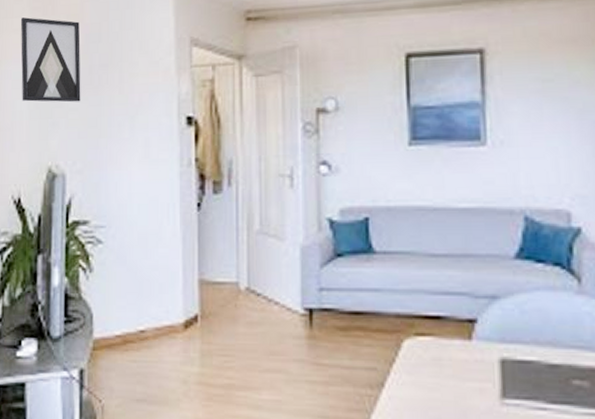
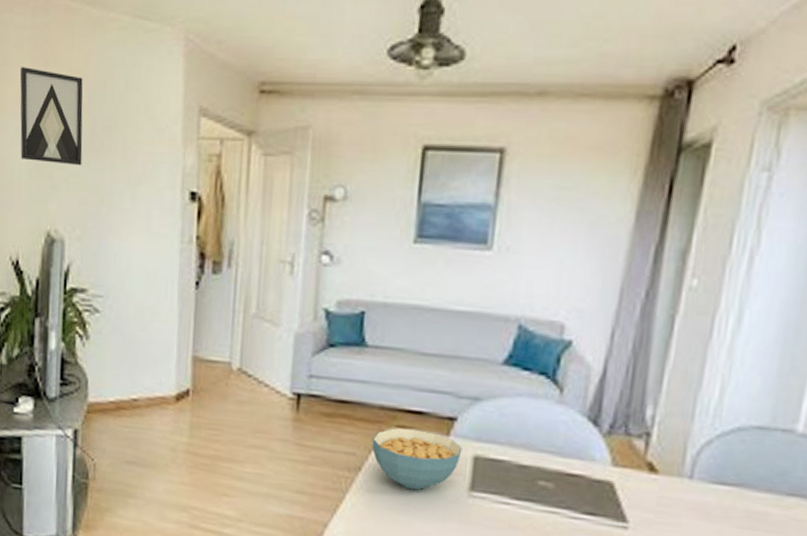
cereal bowl: none [392,335,487,403] -> present [372,428,463,490]

